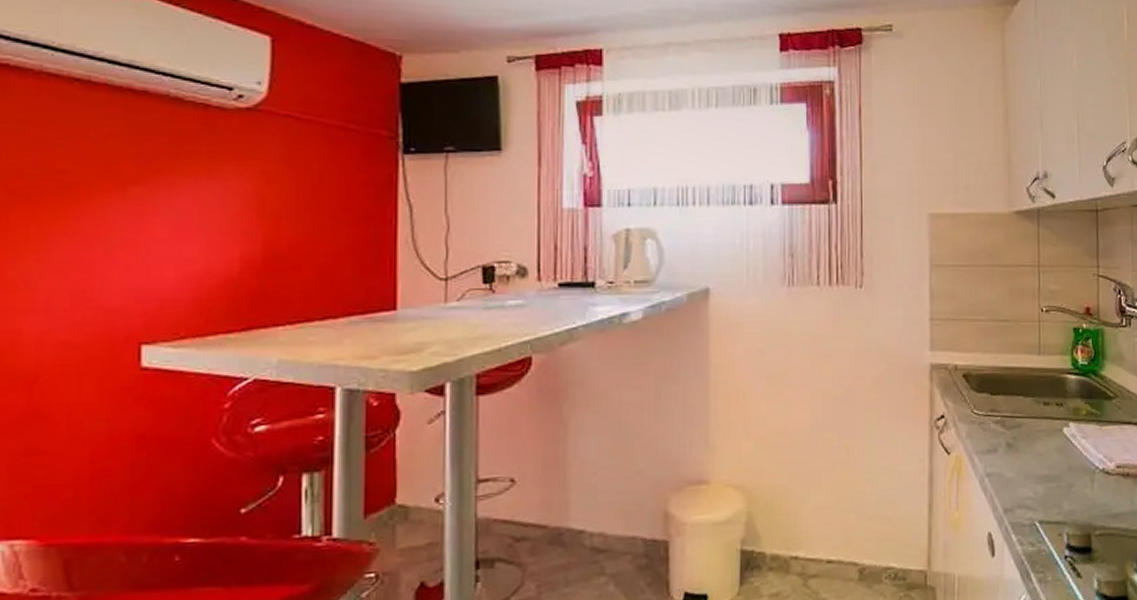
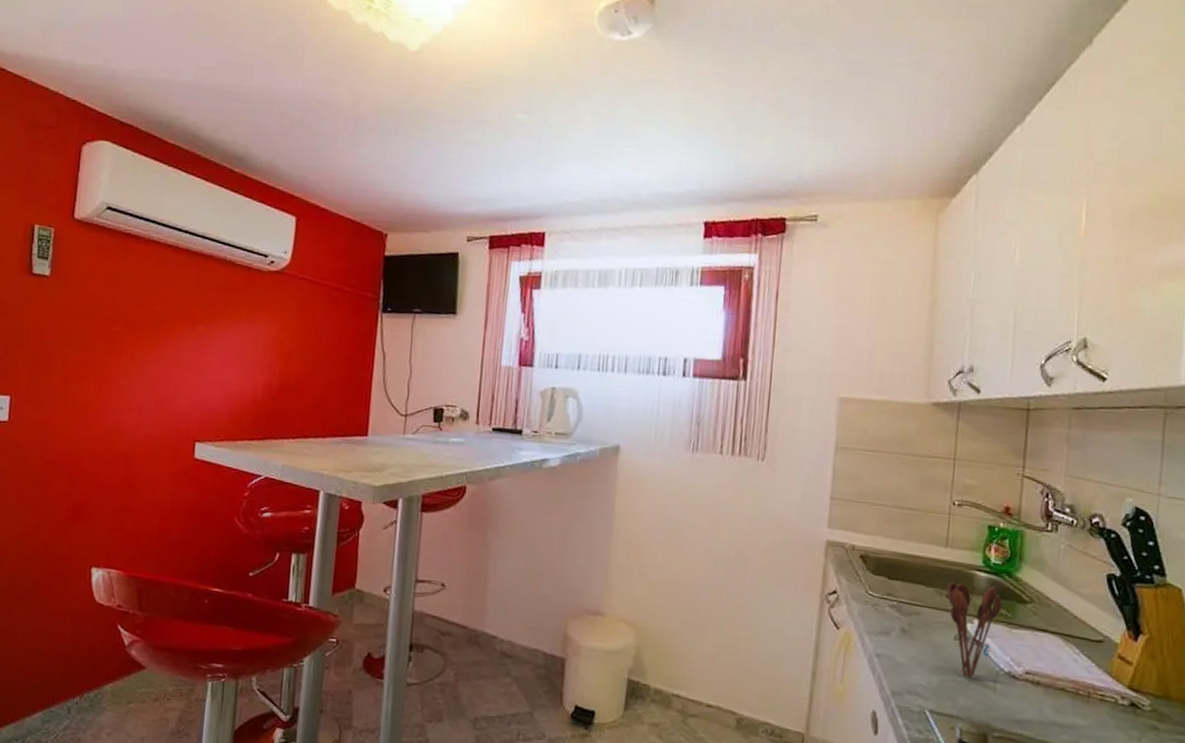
utensil holder: none [1043,387,1091,482] -> present [946,582,1002,679]

